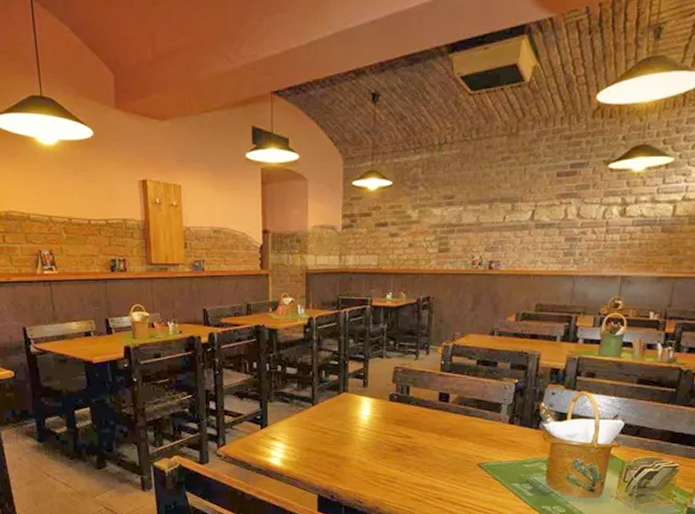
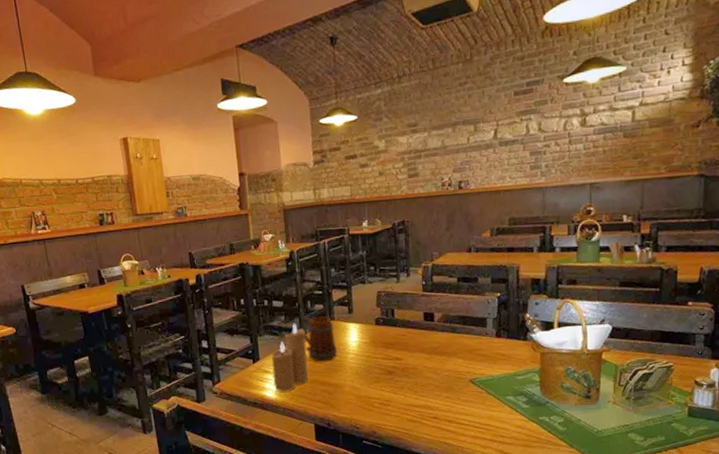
candle: none [280,392,317,460] -> present [271,323,309,392]
beer mug: none [312,386,348,434] -> present [300,316,337,362]

